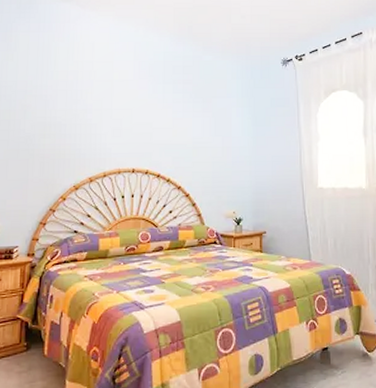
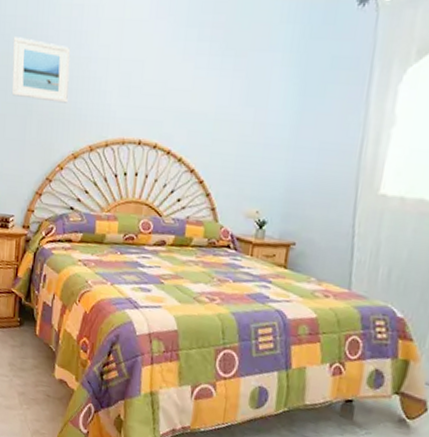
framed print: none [13,97,68,146] -> present [11,37,71,103]

